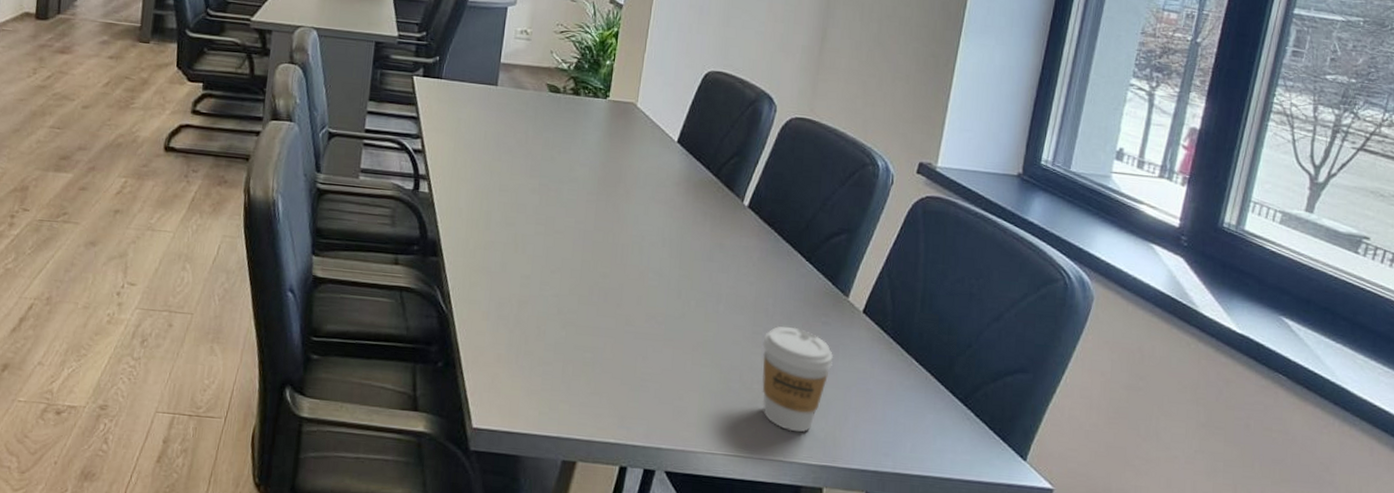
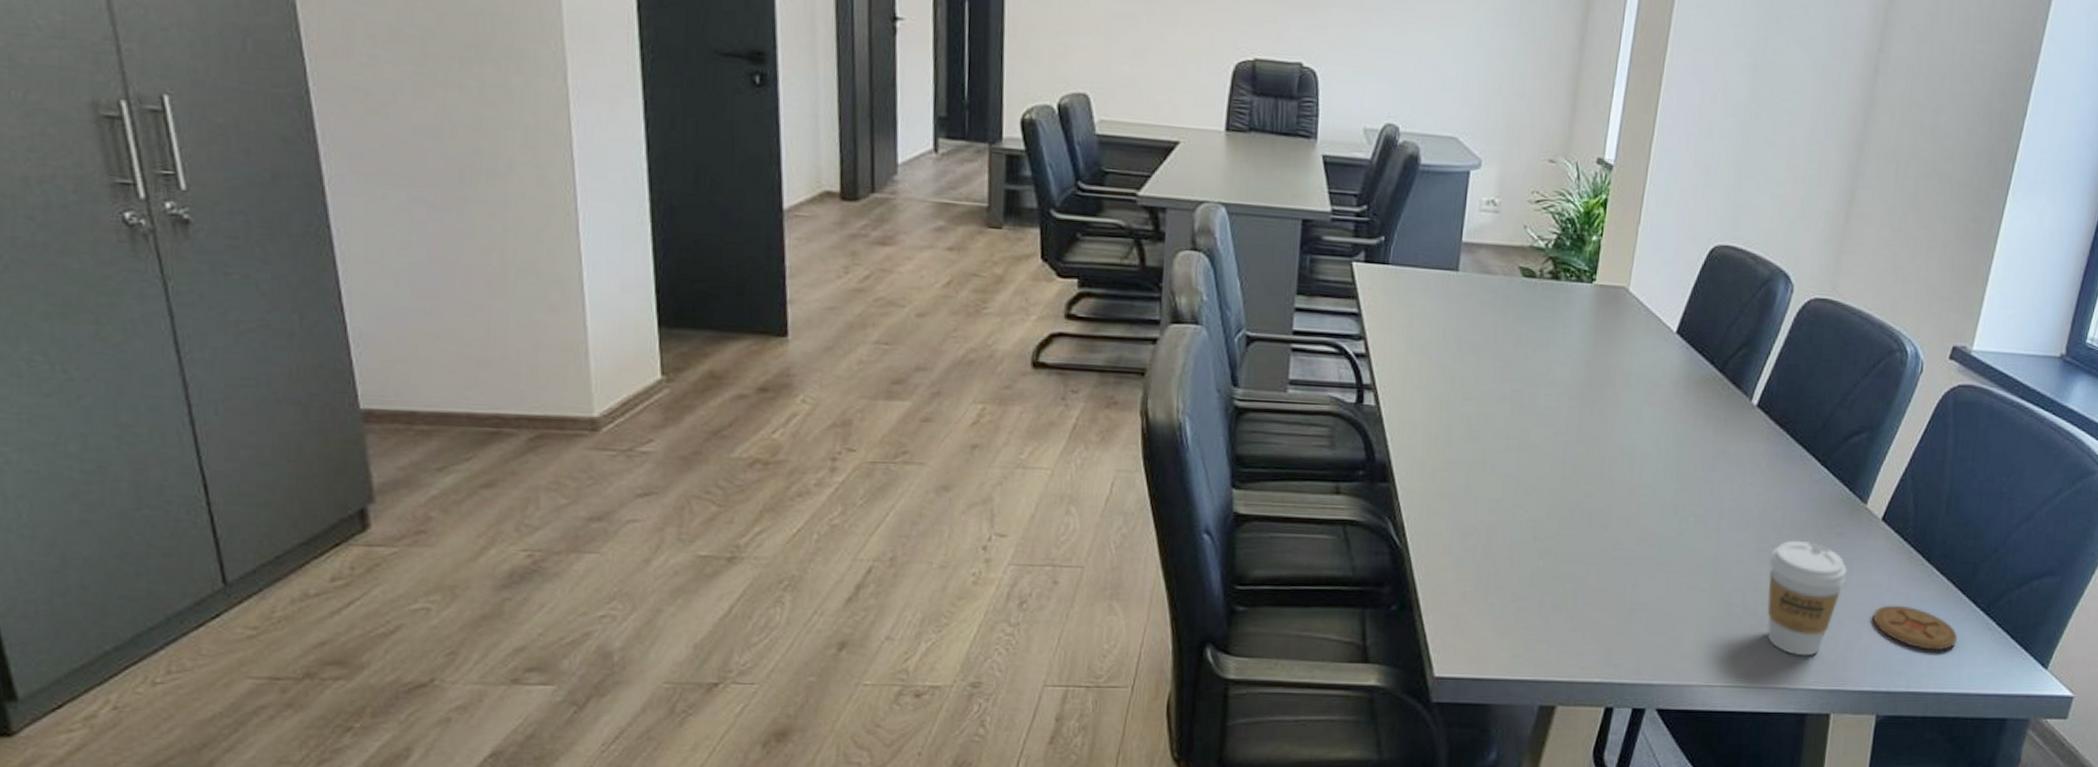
coaster: none [858,390,939,437] -> present [1872,605,1958,651]

